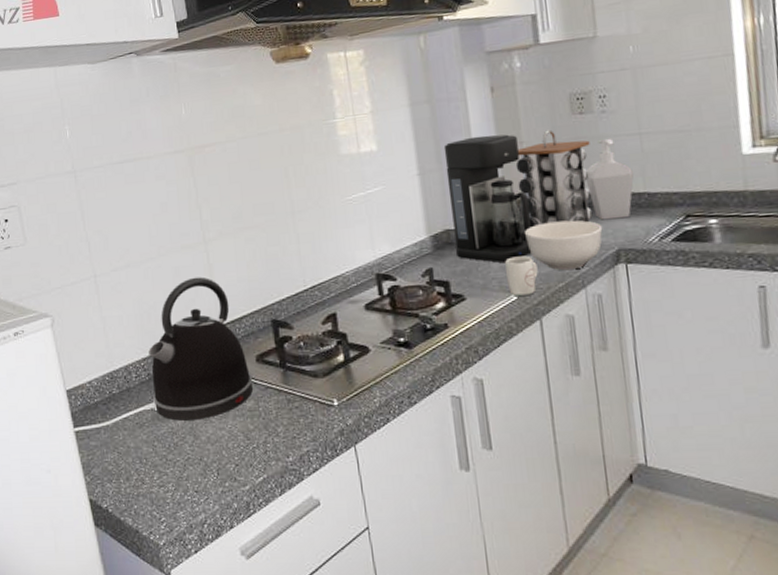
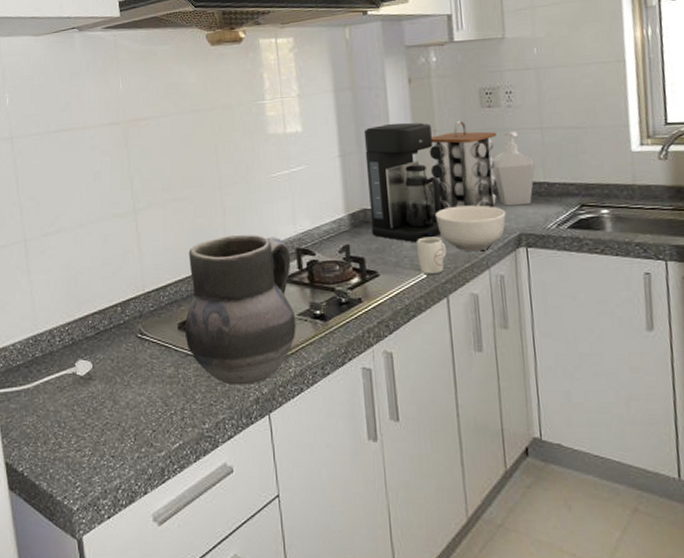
kettle: present [149,277,253,421] -> none [74,245,174,385]
ceramic jug: none [263,261,380,417] -> present [184,234,296,385]

